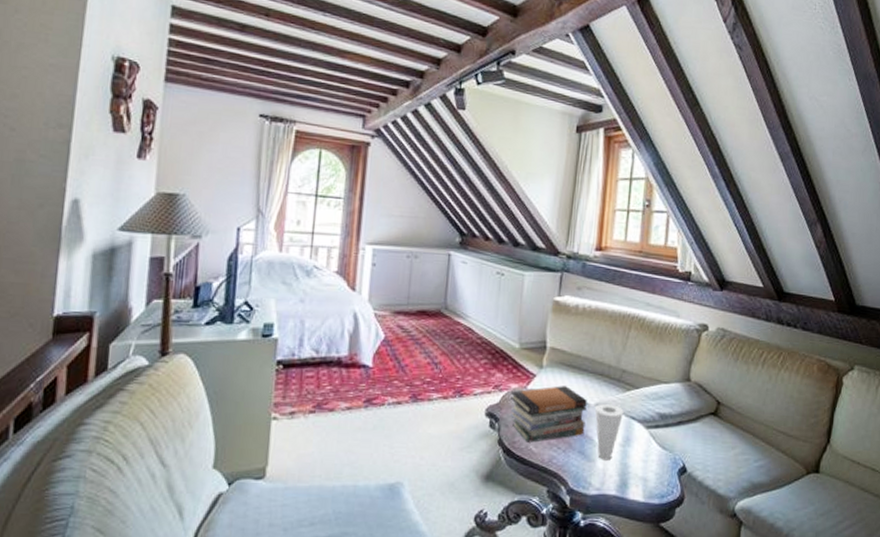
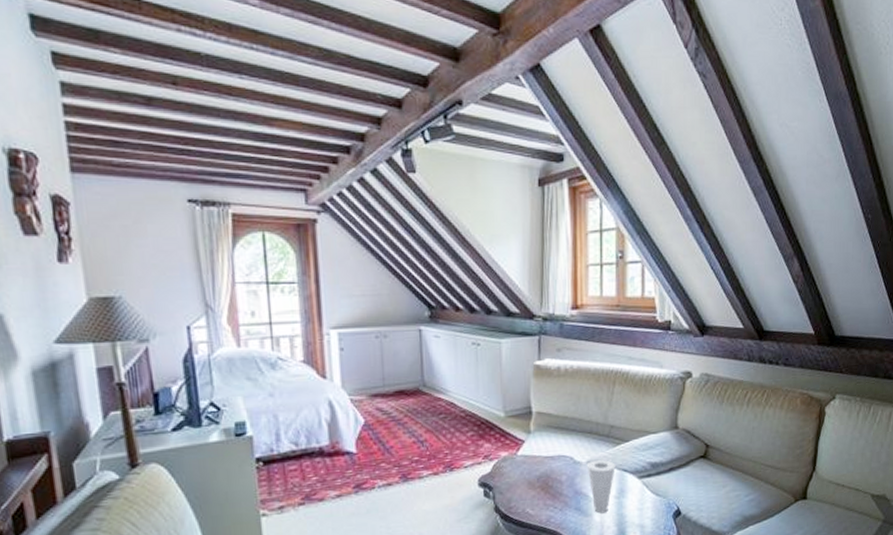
book stack: present [511,386,587,442] -> none [502,448,579,506]

